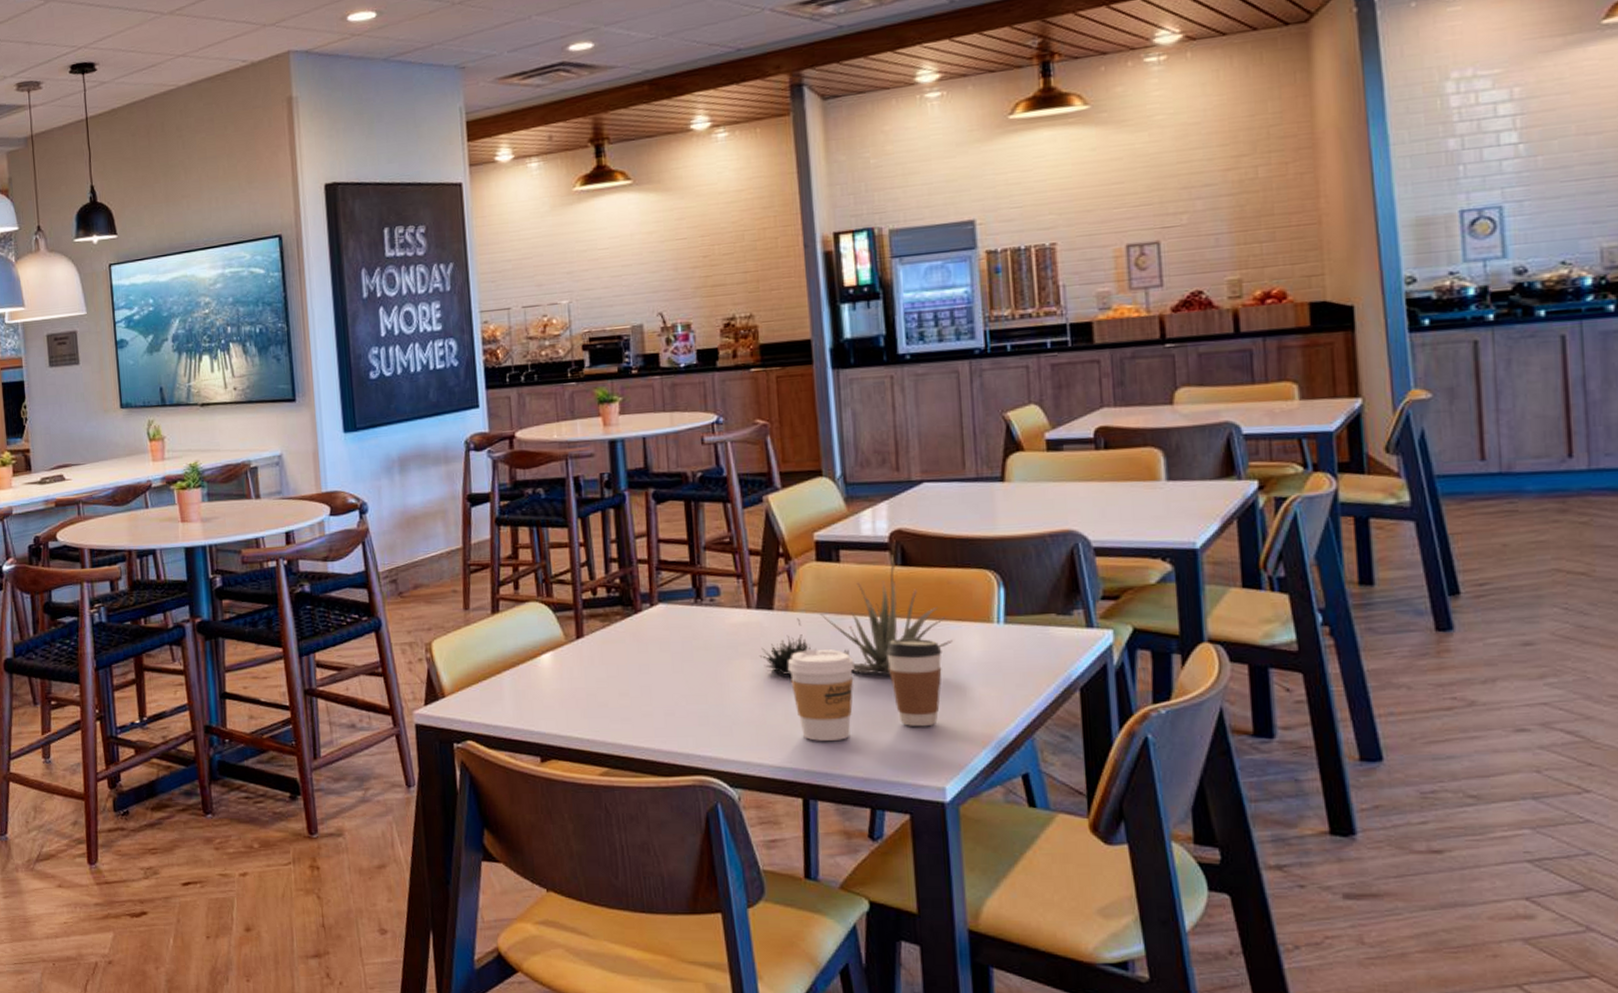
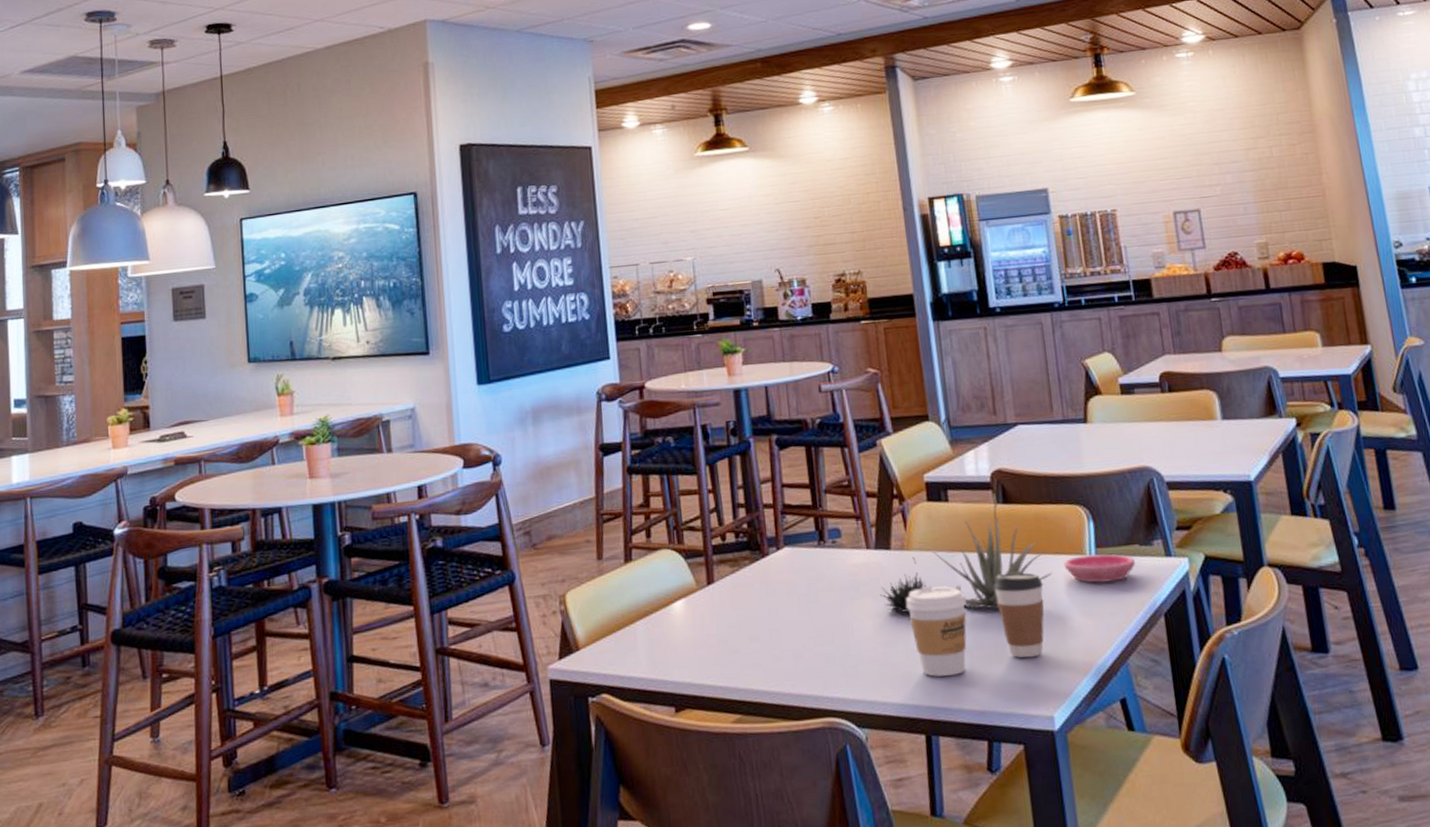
saucer: none [967,622,1050,653] -> present [1064,554,1135,583]

